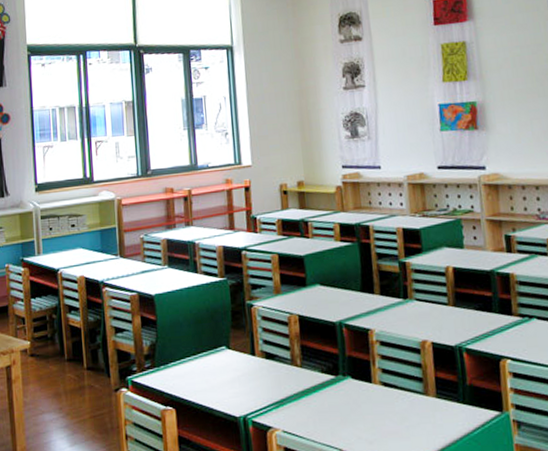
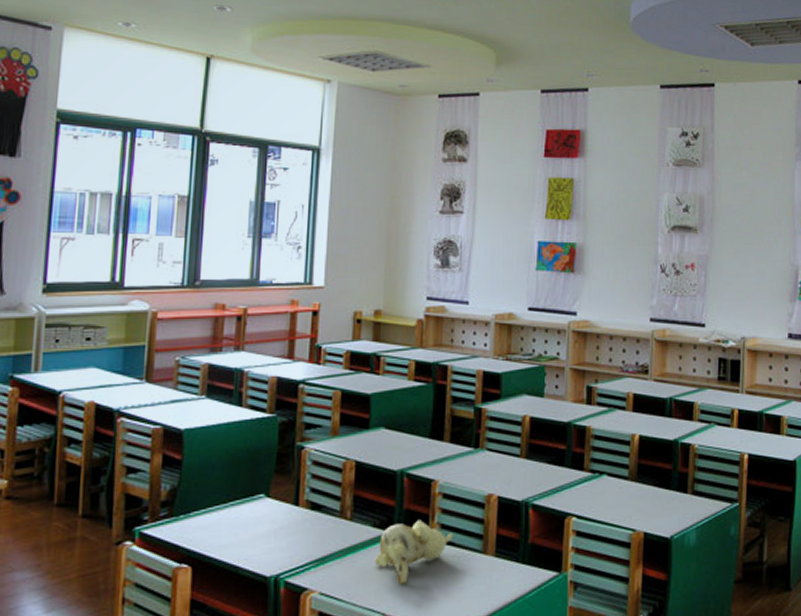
teddy bear: none [326,365,395,424] -> present [374,520,454,585]

